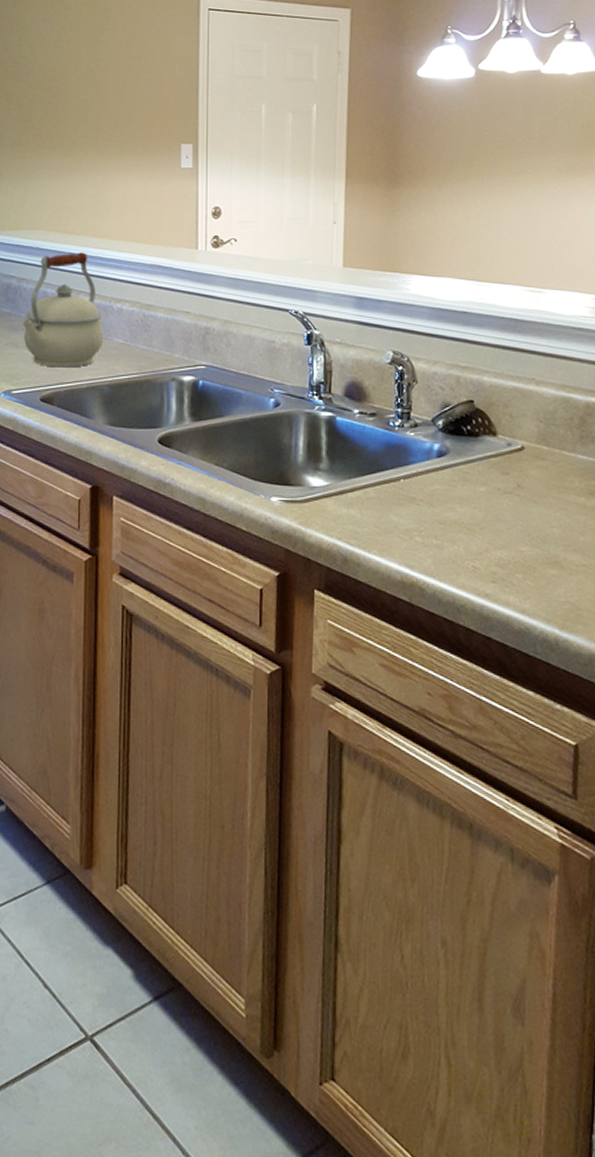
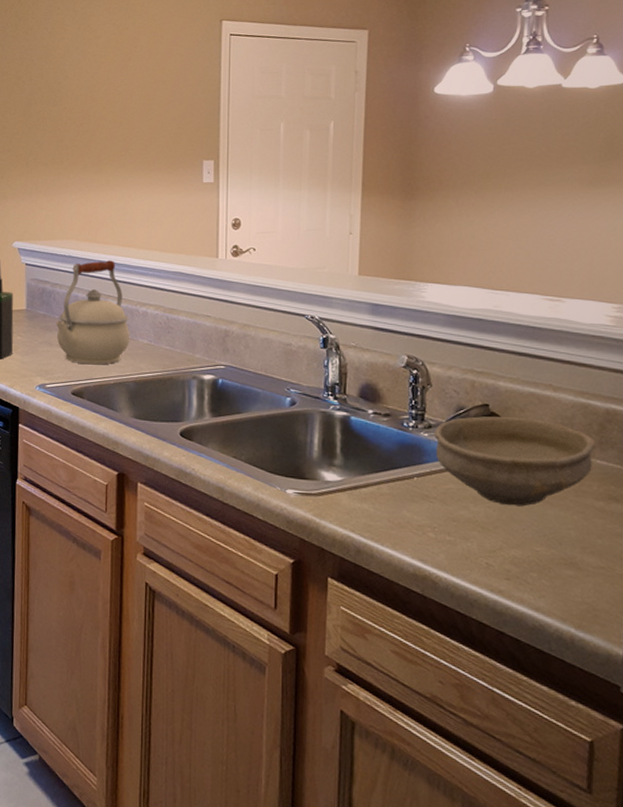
bowl: none [420,413,577,506] -> present [434,416,596,507]

